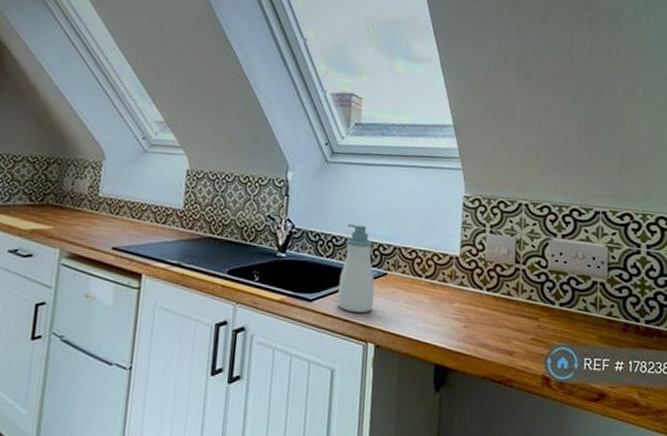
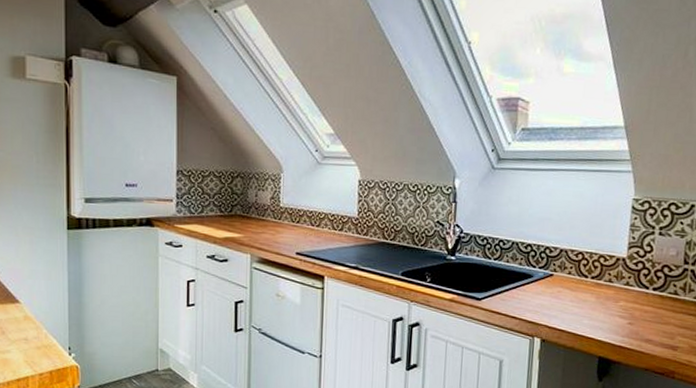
soap bottle: present [337,224,375,313] -> none [505,228,541,310]

